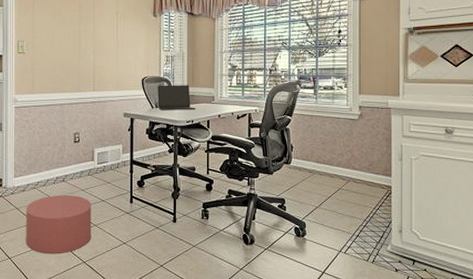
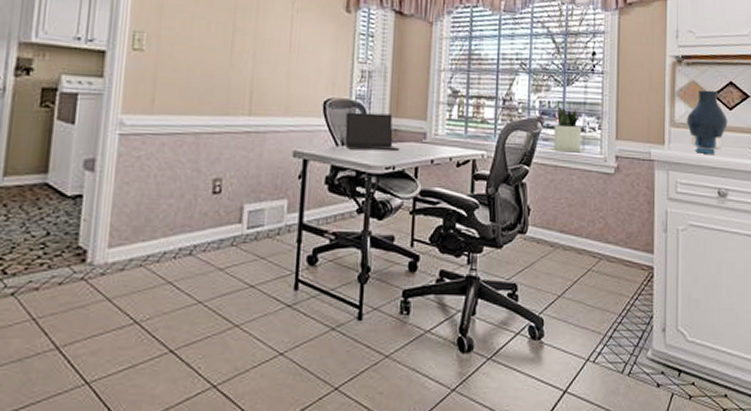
pouf: present [26,194,92,254] -> none [118,276,233,375]
planter: none [307,72,333,105] -> present [551,106,583,153]
vase: none [418,52,454,101] -> present [687,90,728,154]

